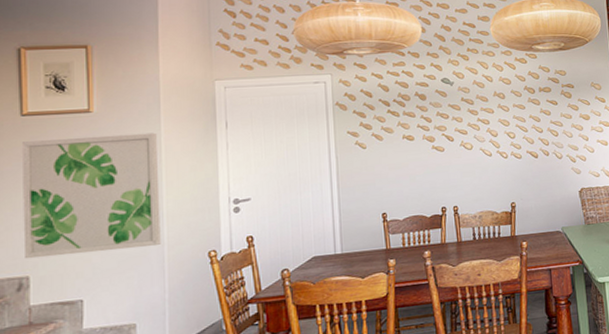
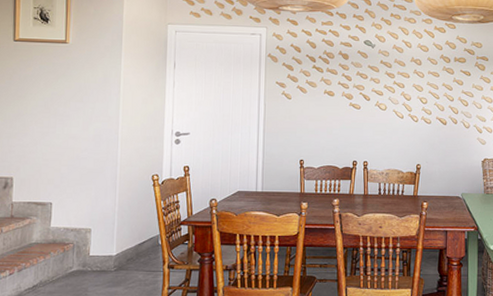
wall art: present [21,132,161,259] -> none [10,63,118,165]

